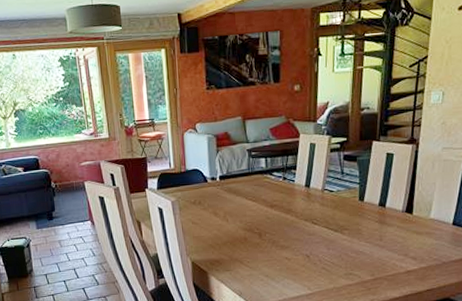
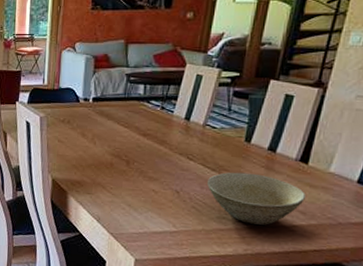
bowl: none [333,229,414,276] -> present [207,172,305,225]

